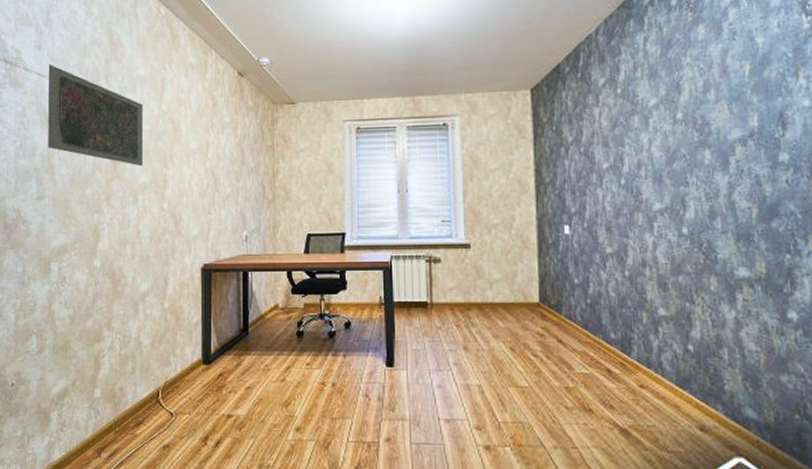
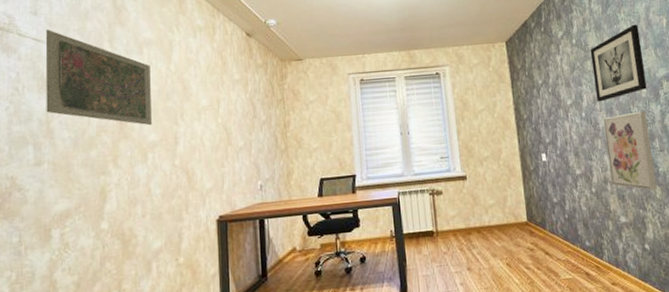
wall art: none [639,71,713,168] -> present [590,24,647,102]
wall art: none [647,181,712,281] -> present [602,110,657,191]

